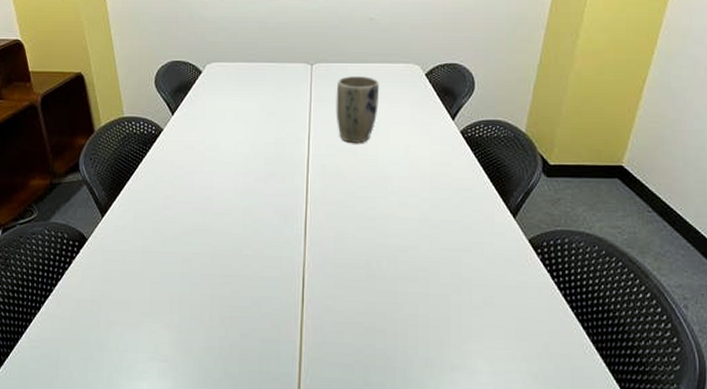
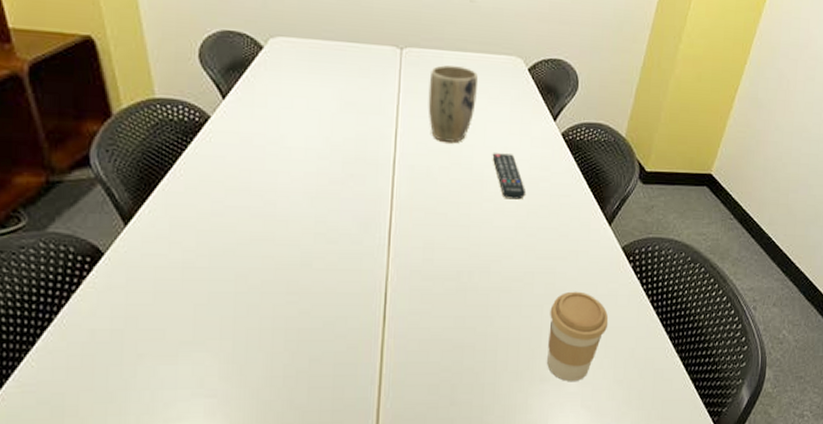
remote control: none [395,151,429,194] -> present [492,153,527,200]
coffee cup: none [457,282,519,372] -> present [547,291,609,381]

